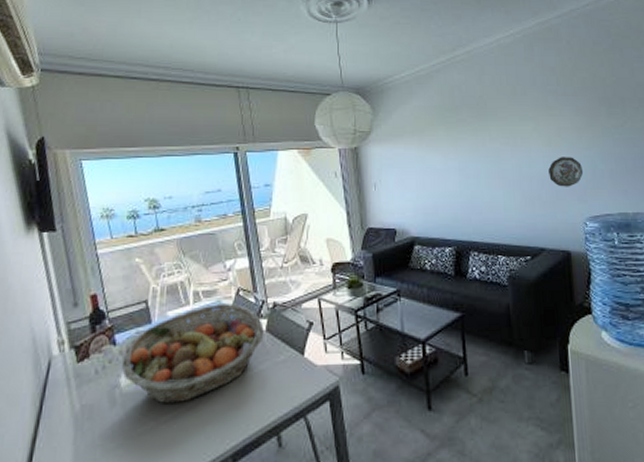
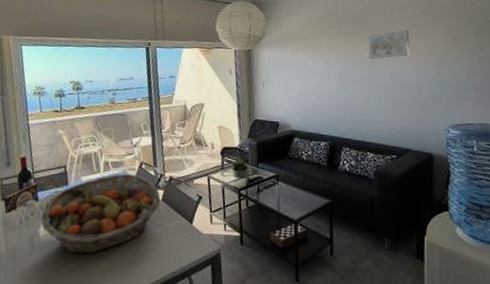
wall art: none [490,114,537,150] -> present [368,30,409,60]
decorative plate: present [548,157,584,187] -> none [418,70,450,97]

